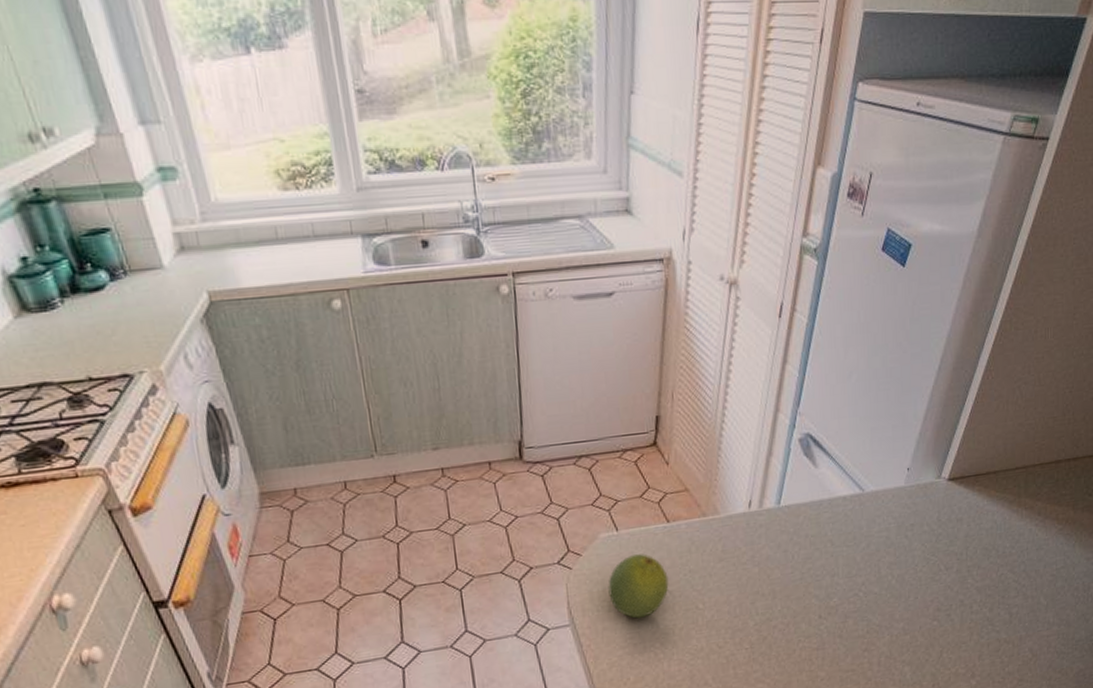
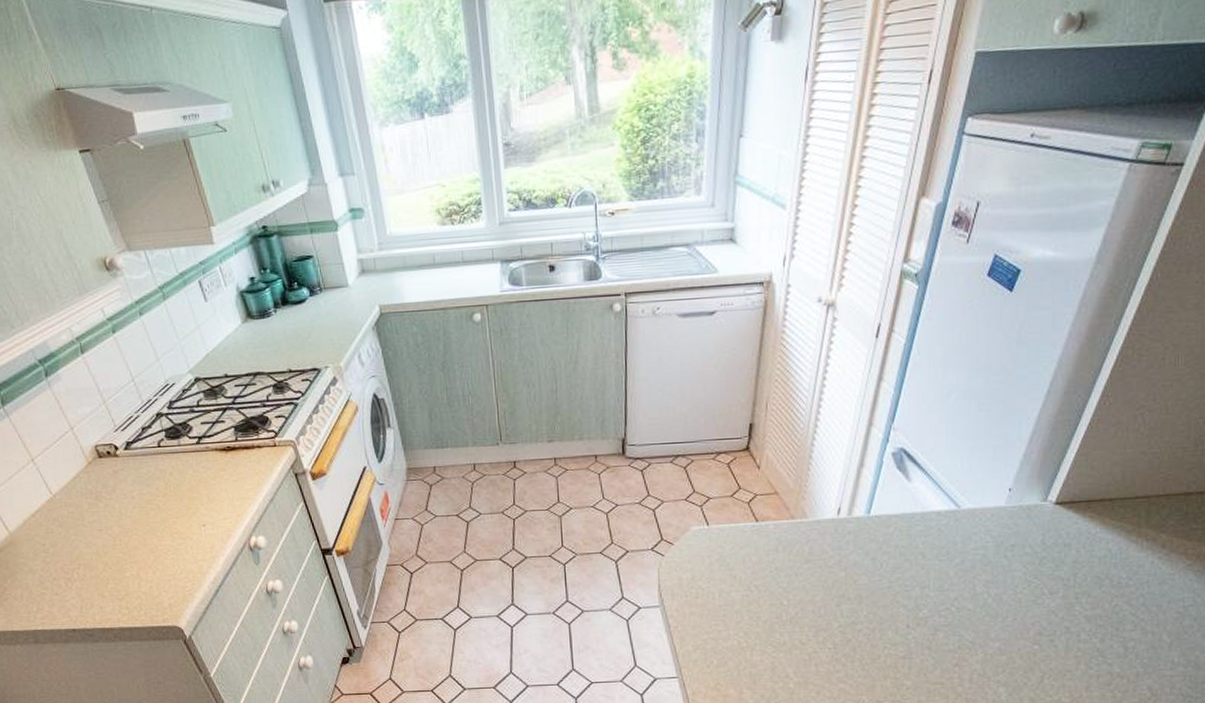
fruit: present [608,553,669,619] -> none [697,548,755,607]

